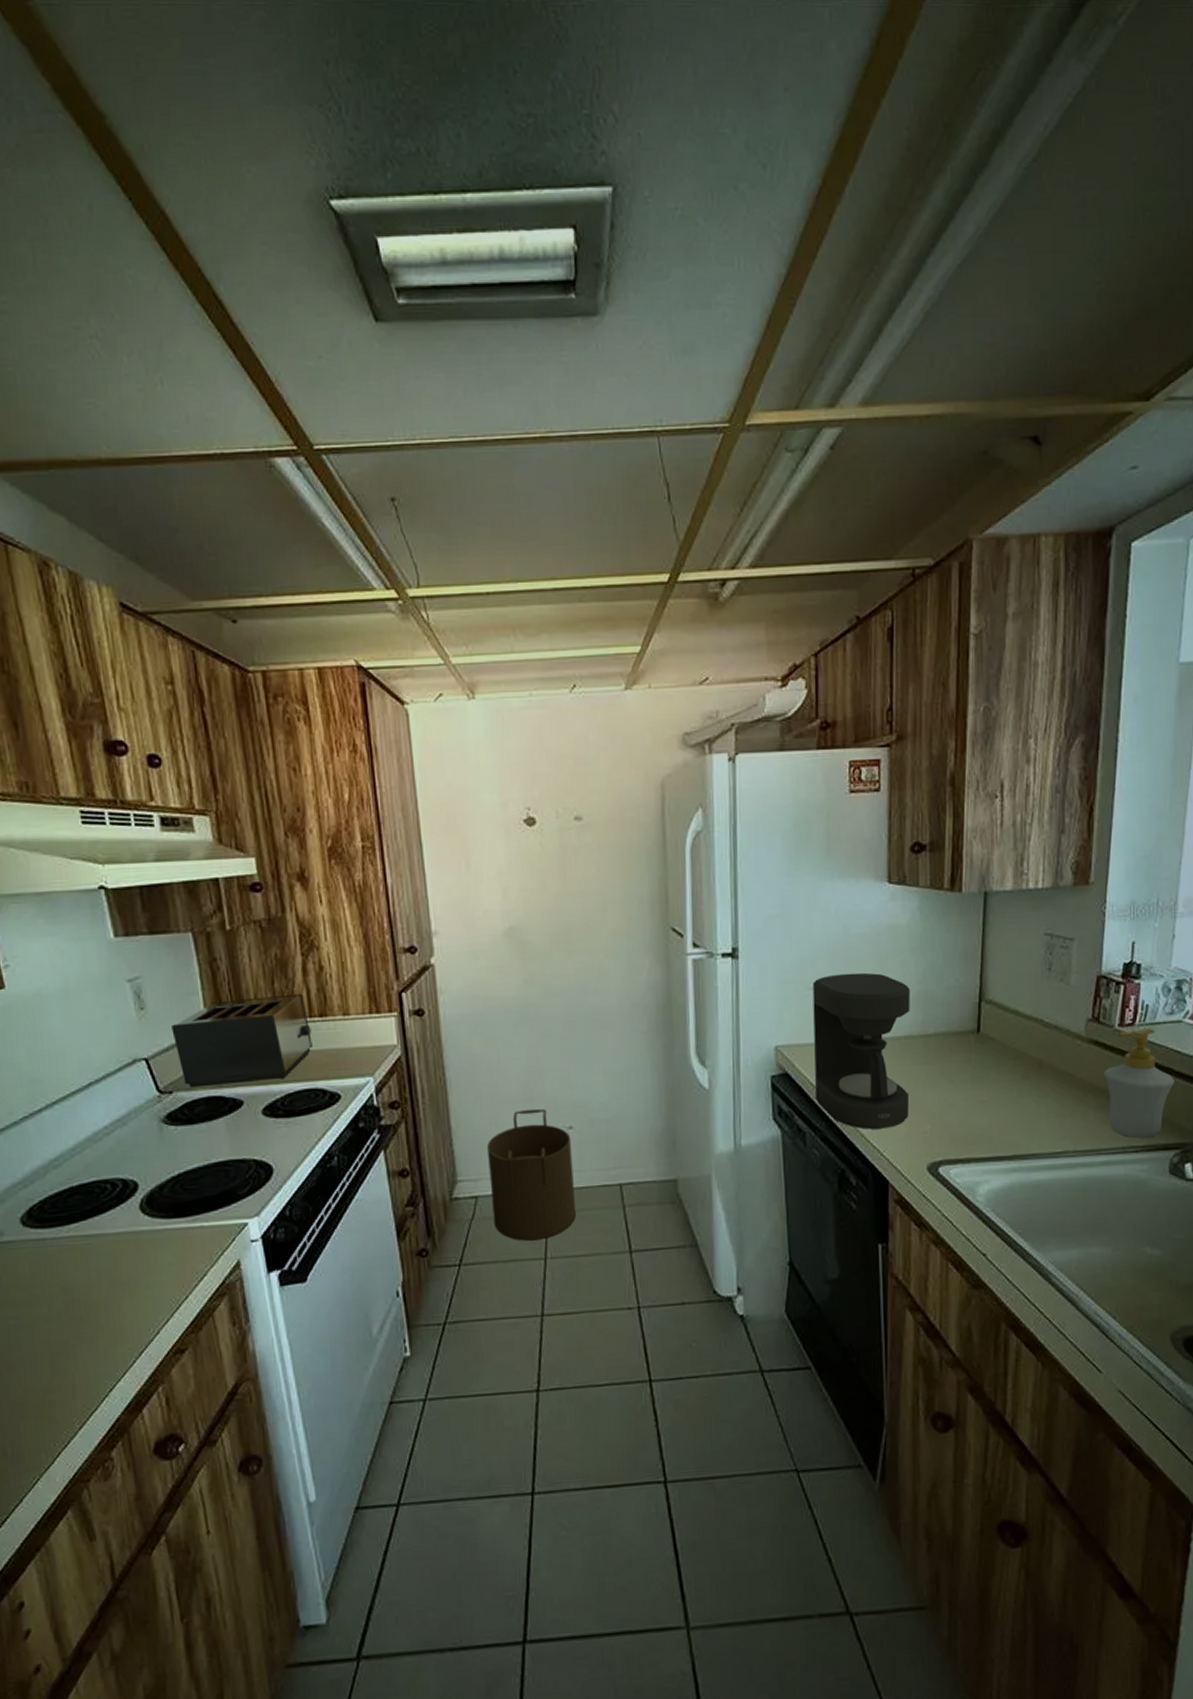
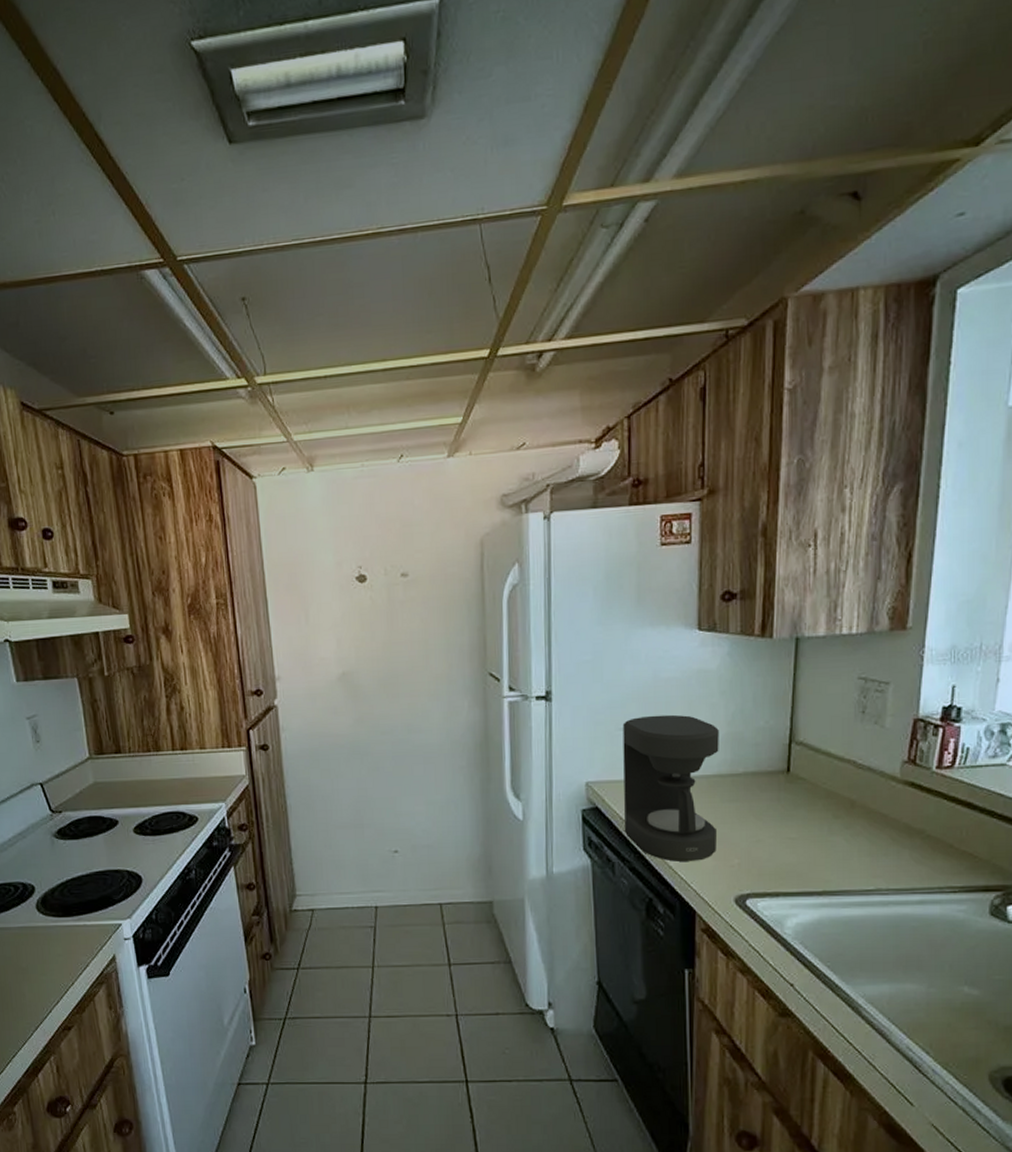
toaster: present [171,993,312,1088] -> none [61,730,175,809]
bucket: present [486,1108,577,1241] -> none [321,834,401,950]
soap bottle: present [1103,1028,1175,1140] -> none [919,771,997,880]

